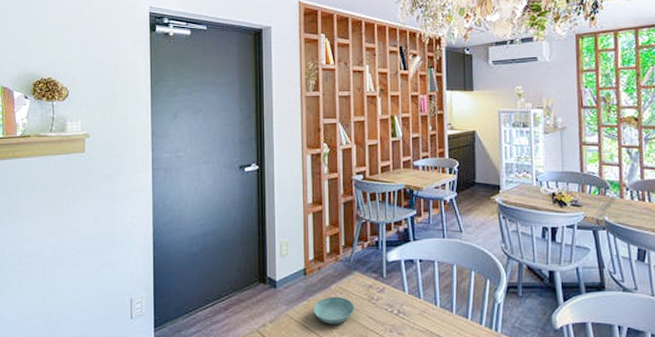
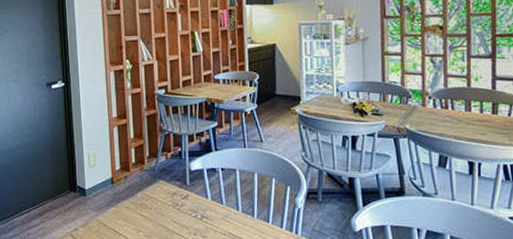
saucer: present [313,296,354,324] -> none [121,203,160,228]

